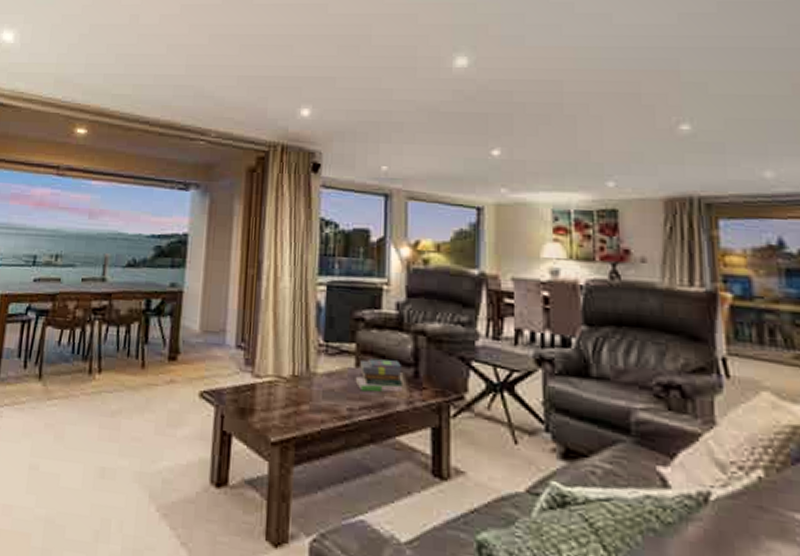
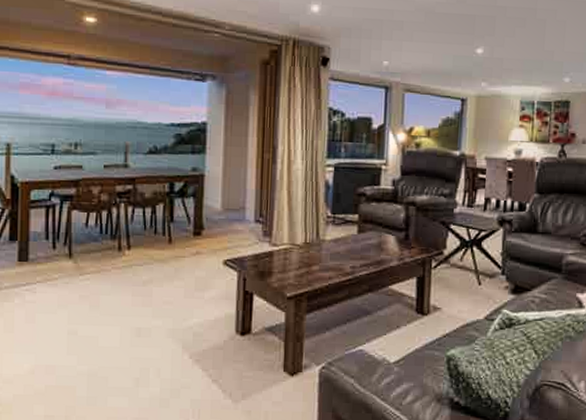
books: present [355,358,404,393] -> none [357,226,396,253]

